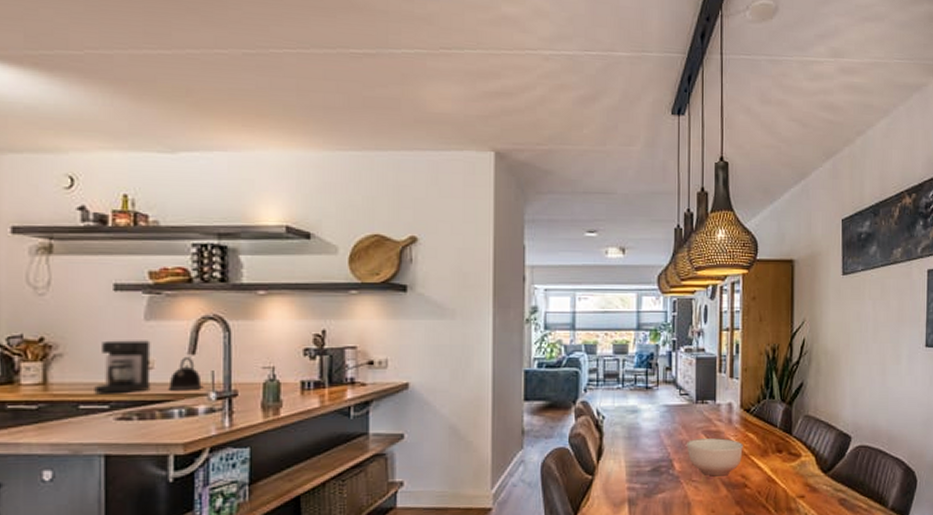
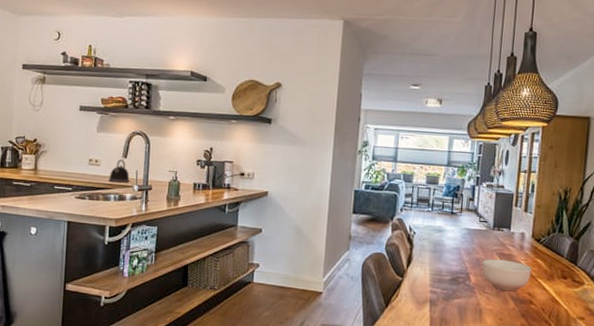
coffee maker: present [94,340,151,395] -> none [64,144,100,181]

